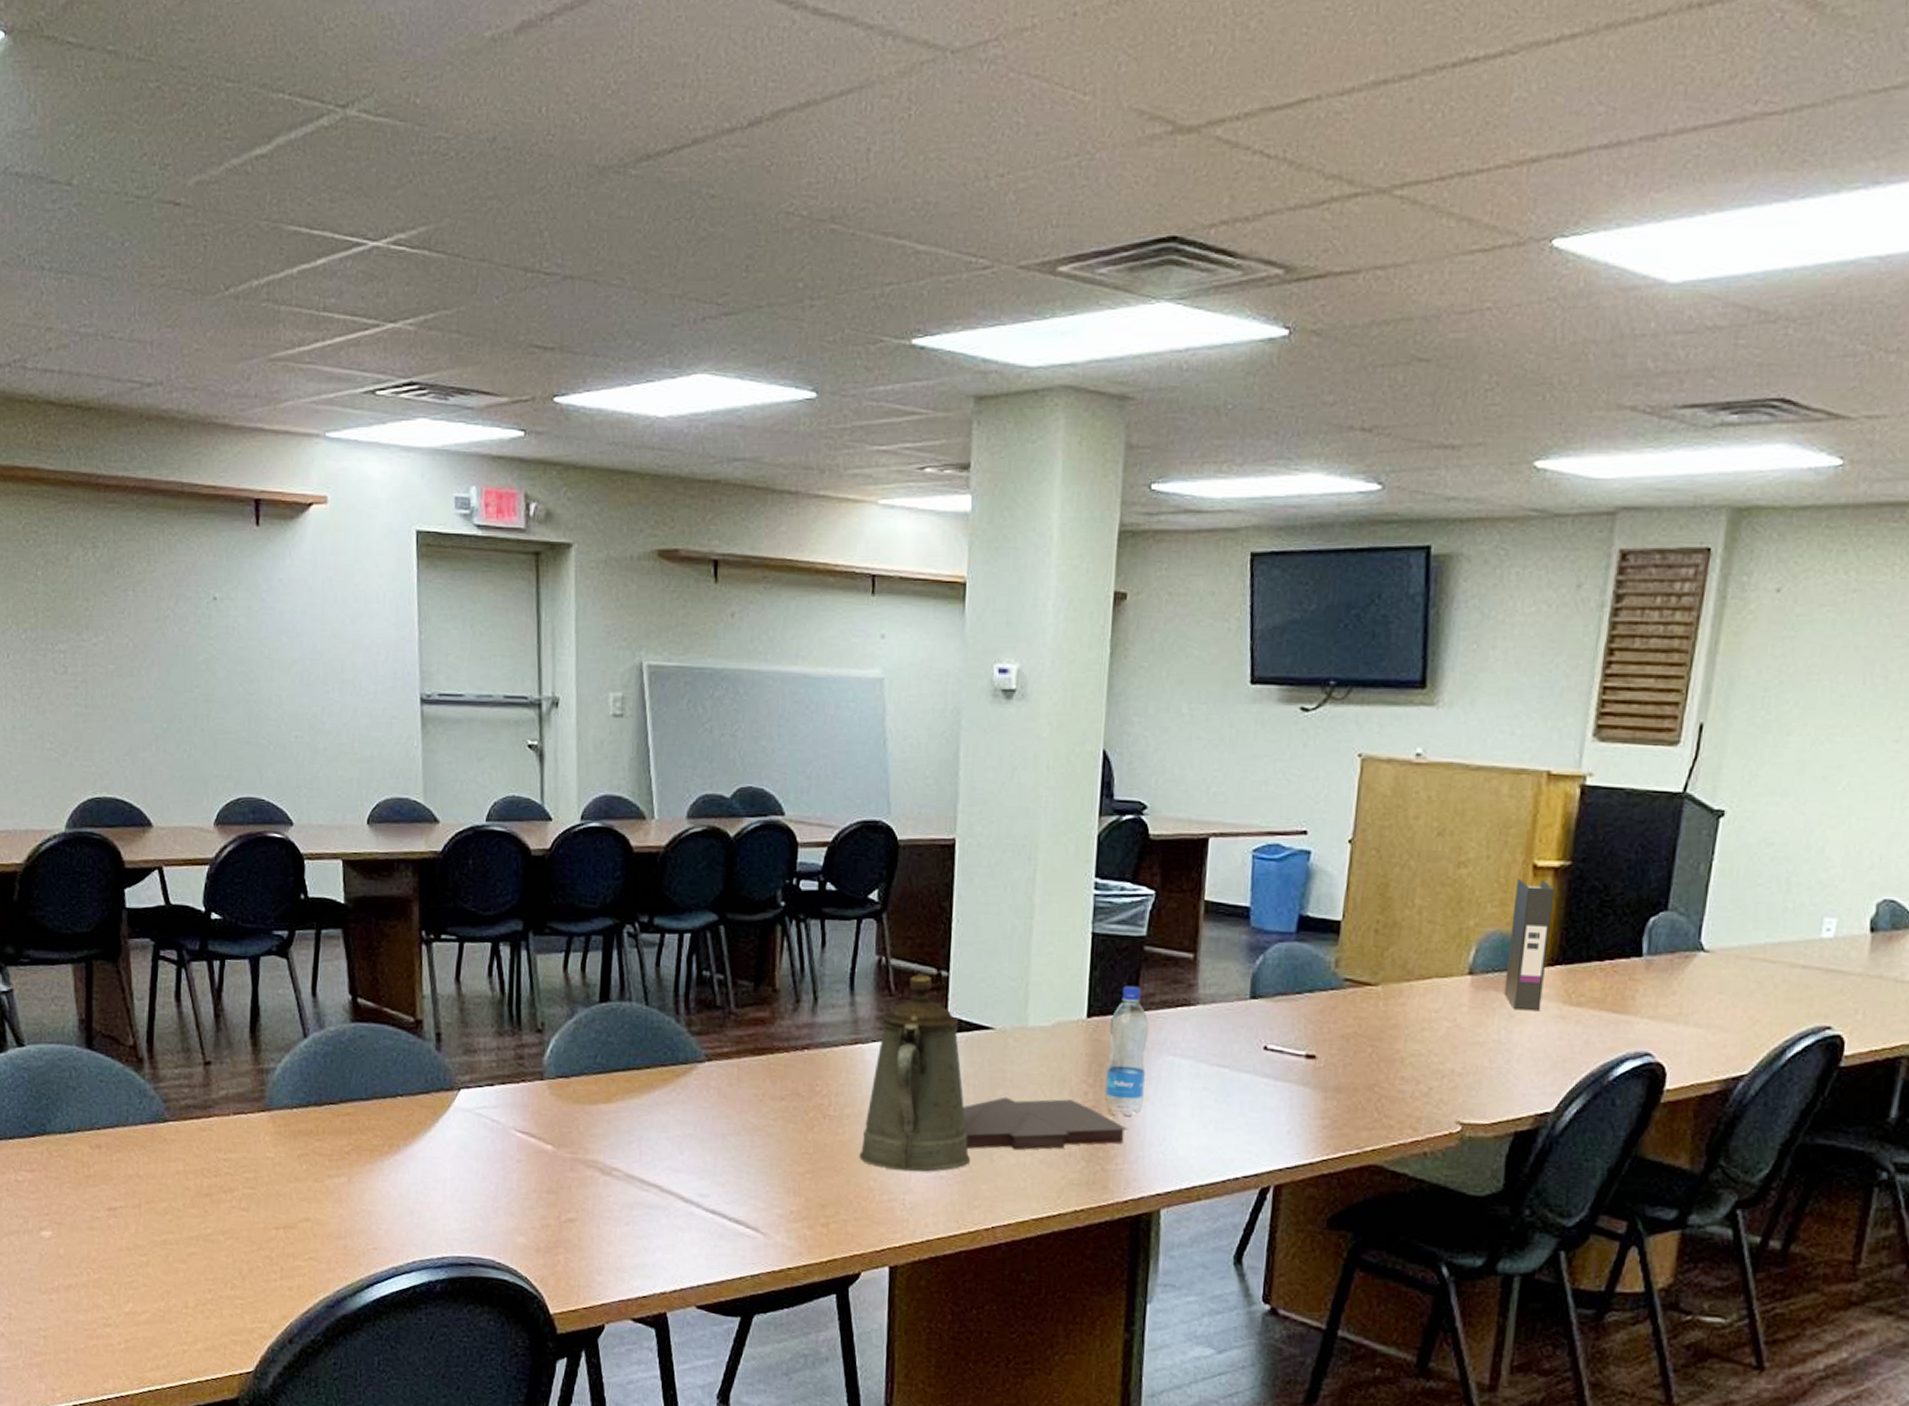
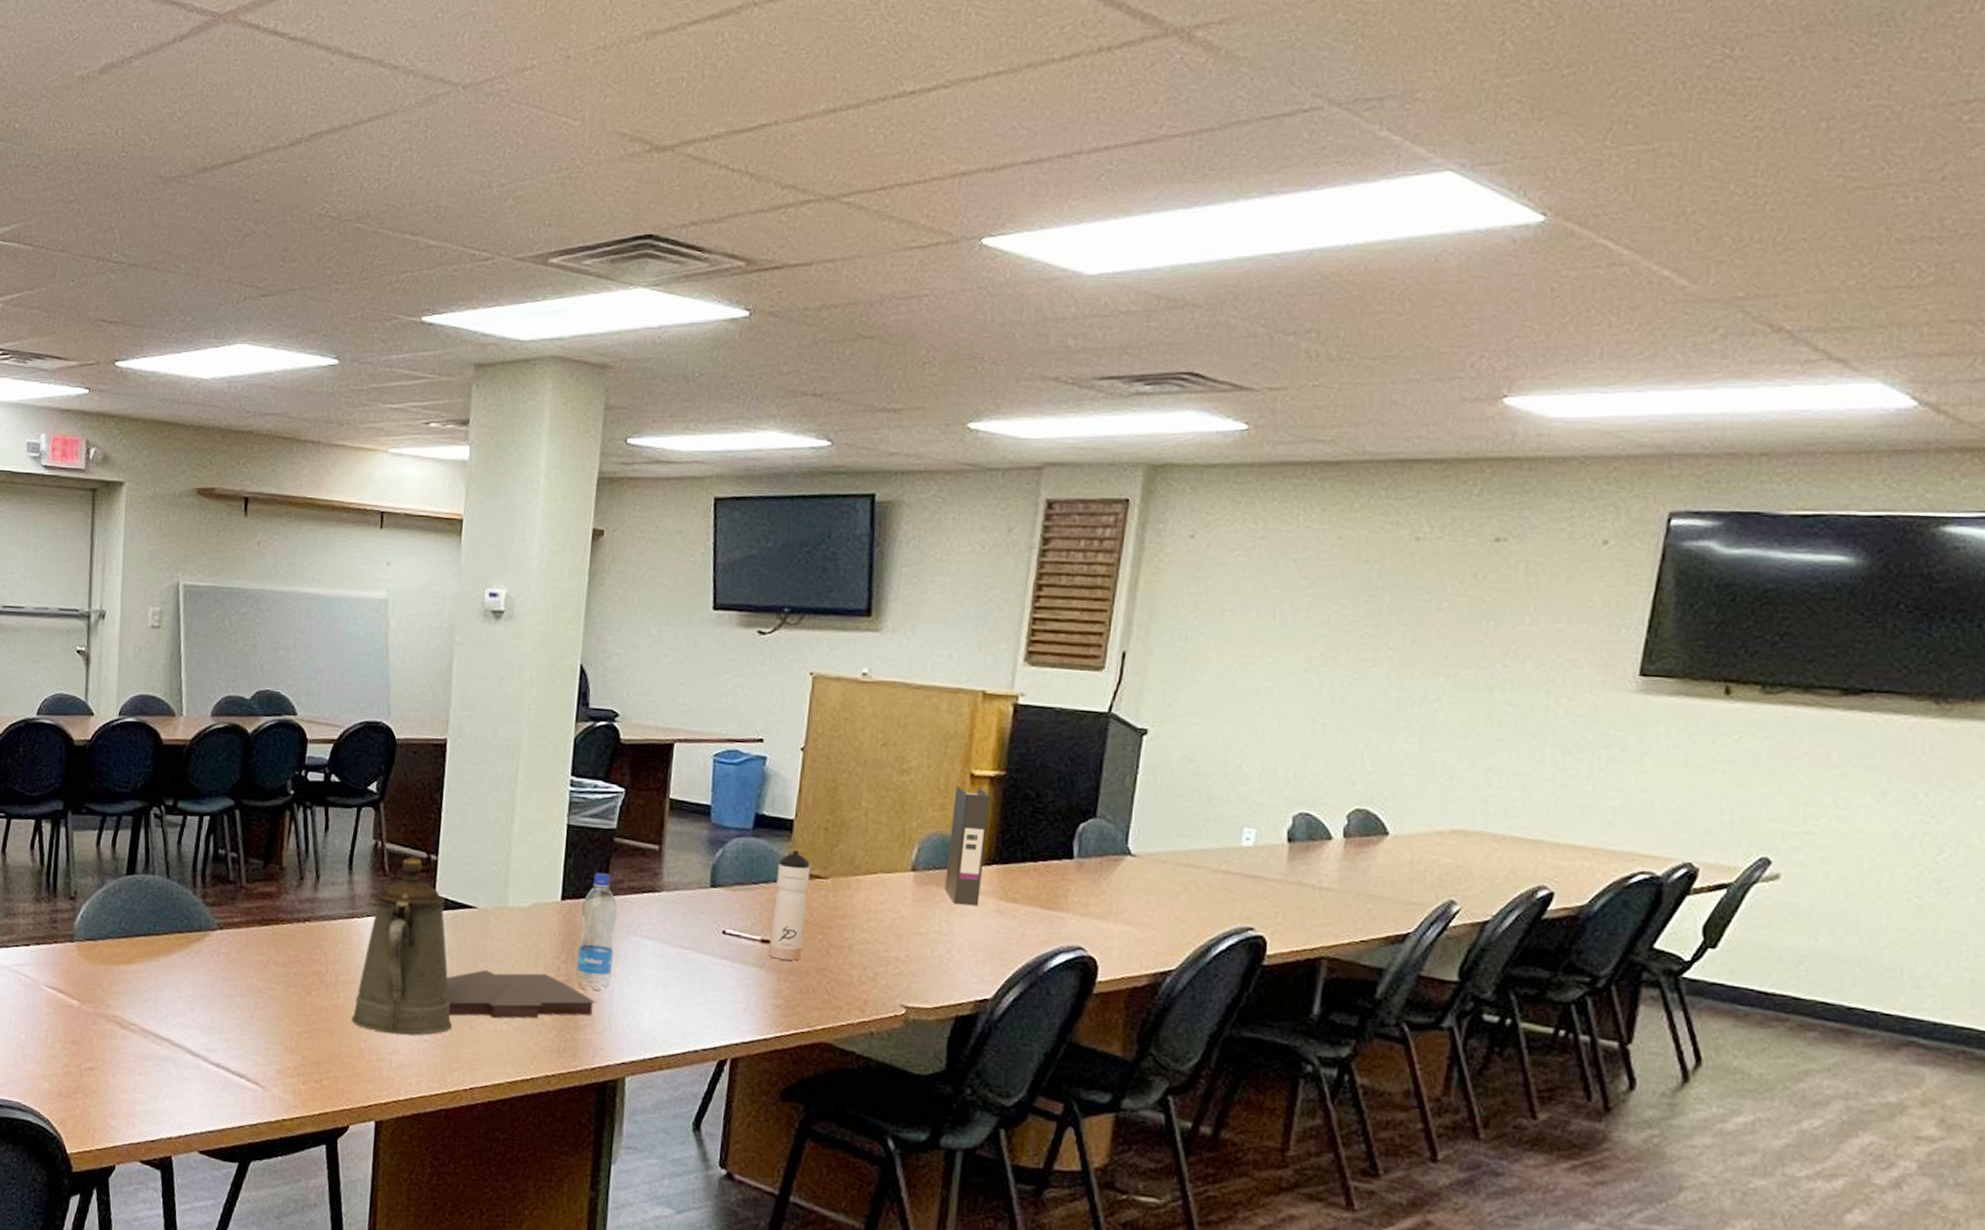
water bottle: none [1314,955,1360,1077] -> present [769,850,811,961]

